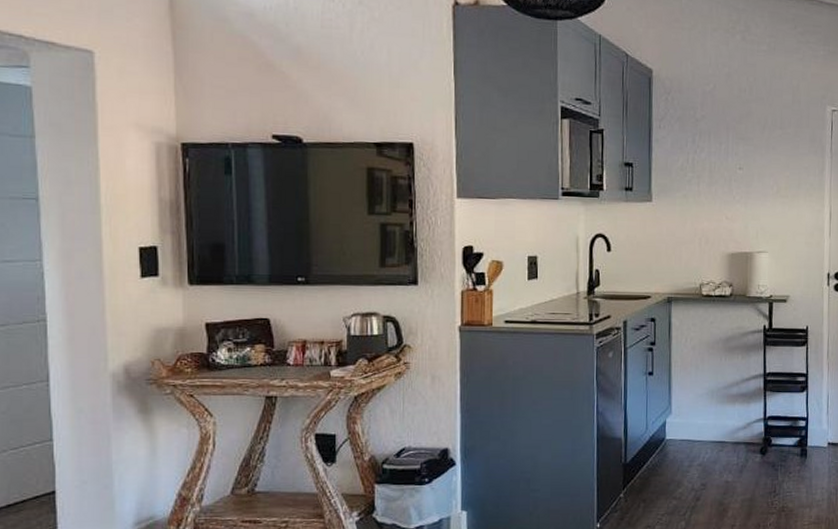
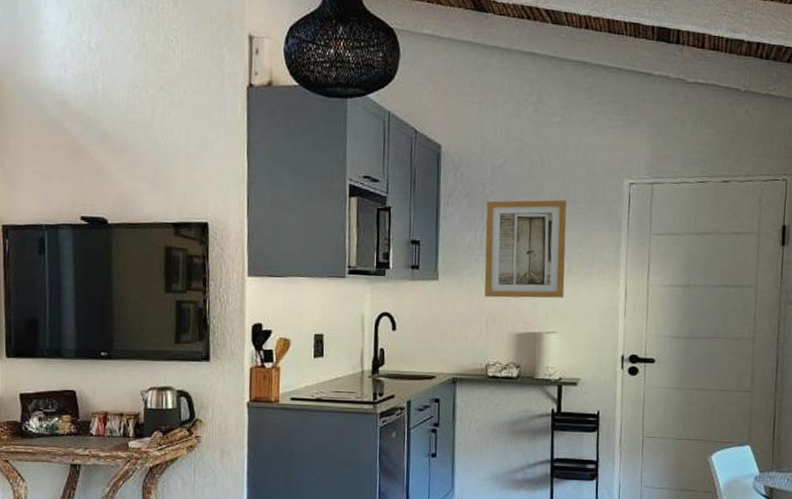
wall art: none [697,125,774,219] -> present [484,200,567,298]

